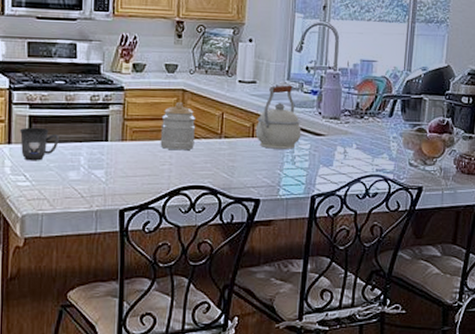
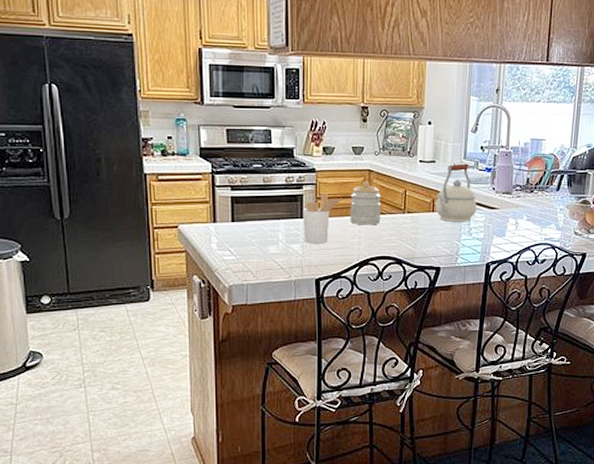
mug: present [20,127,59,161] -> none [224,207,259,237]
utensil holder: none [107,113,153,170] -> present [302,192,342,244]

